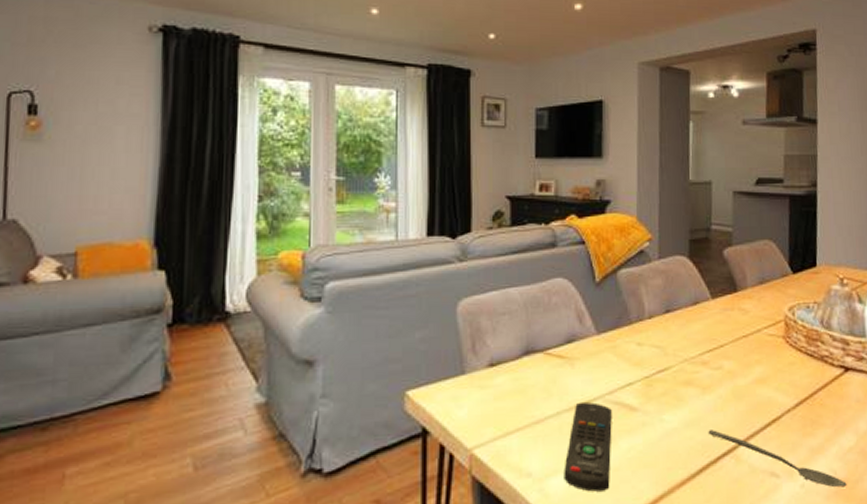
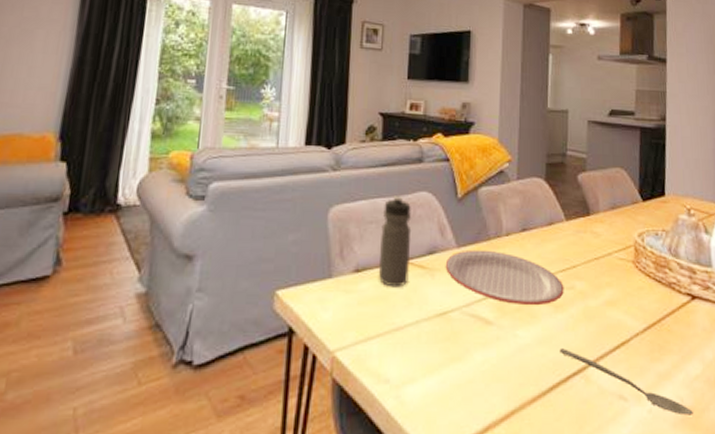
water bottle: none [514,284,548,380] -> present [378,196,412,288]
remote control: present [564,402,612,492] -> none [420,313,468,402]
plate: none [585,334,712,389] -> present [445,249,564,306]

